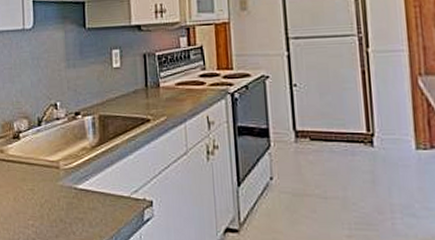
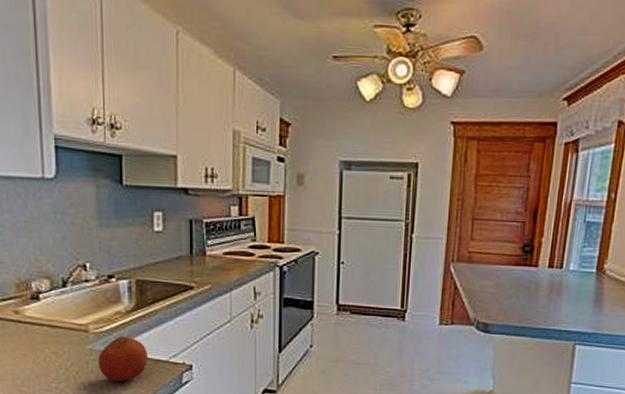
fruit: none [68,171,112,219] -> present [98,335,149,381]

